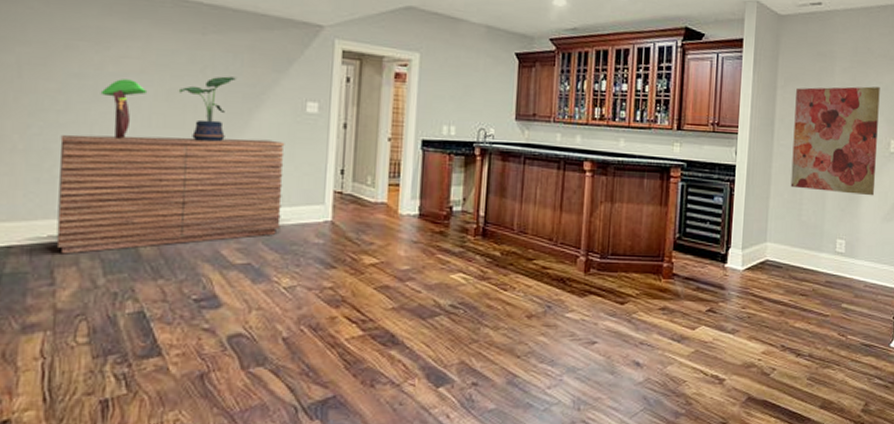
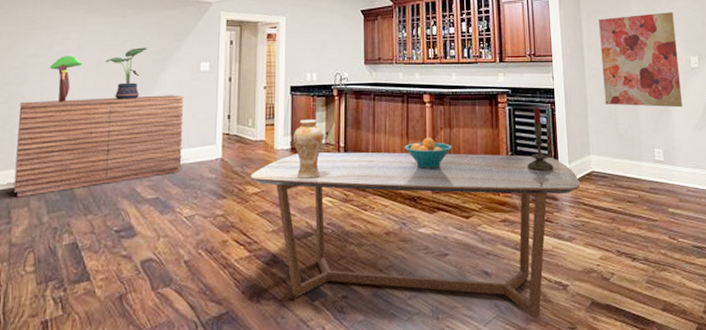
dining table: none [366,220,751,412] -> present [250,152,580,318]
vase: none [423,182,460,251] -> present [294,120,324,179]
fruit bowl: none [556,211,612,247] -> present [404,137,452,168]
candle: none [695,183,725,258] -> present [527,105,554,172]

